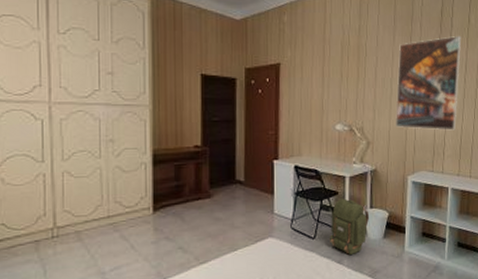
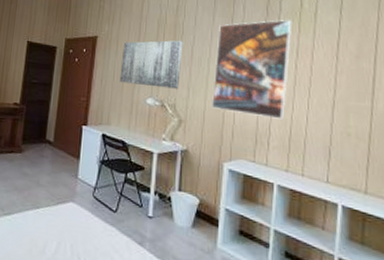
wall art: none [307,62,367,112] -> present [119,40,183,89]
backpack: present [330,198,370,255] -> none [132,174,178,239]

